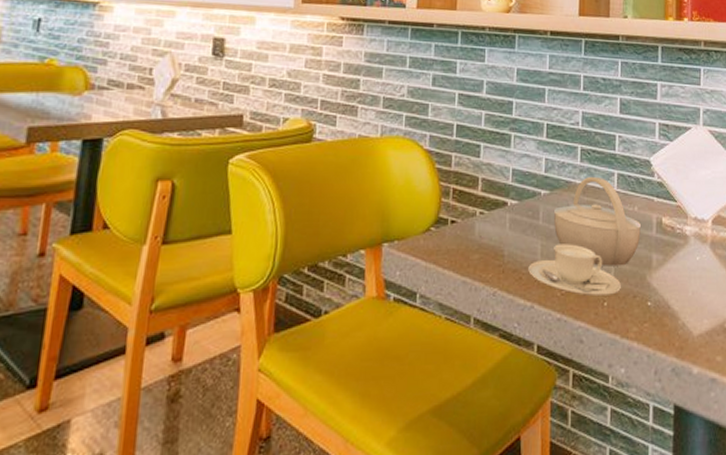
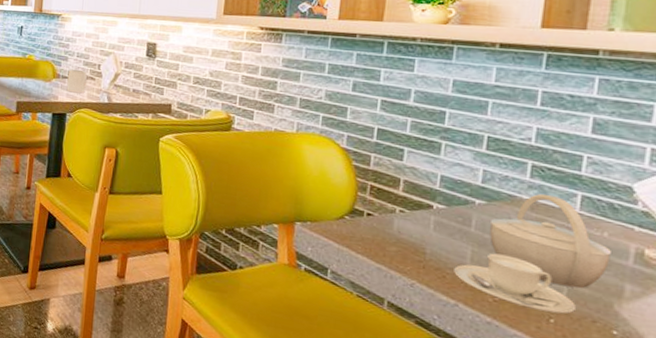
mug: none [104,77,134,109] -> present [66,70,87,94]

